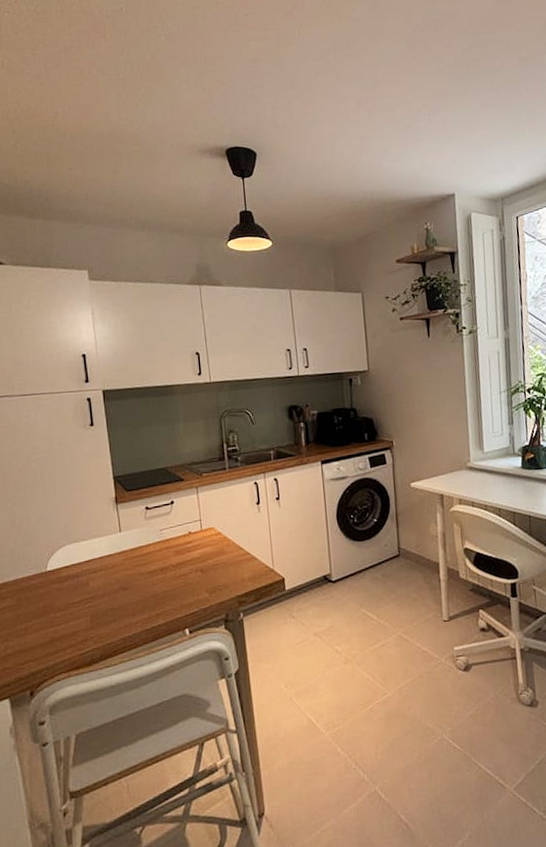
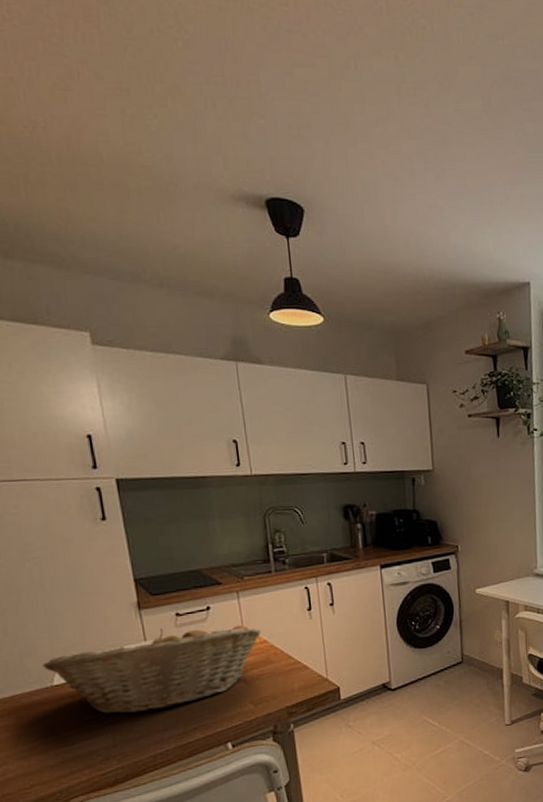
fruit basket: none [39,517,216,599] -> present [42,624,261,714]

